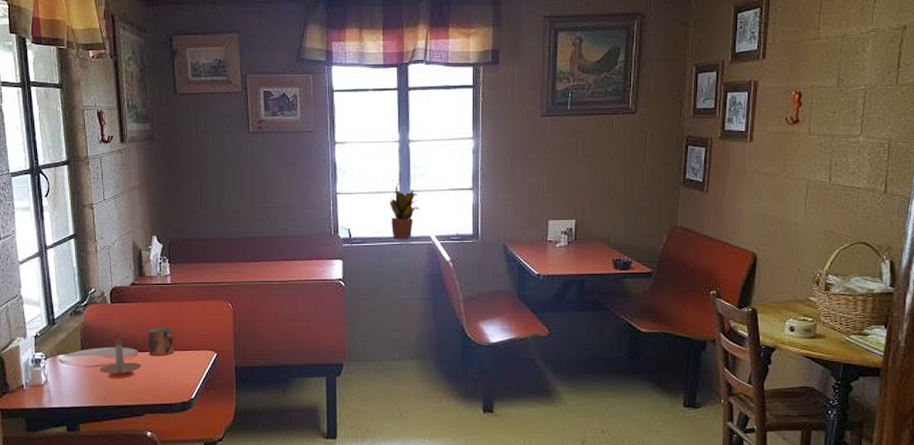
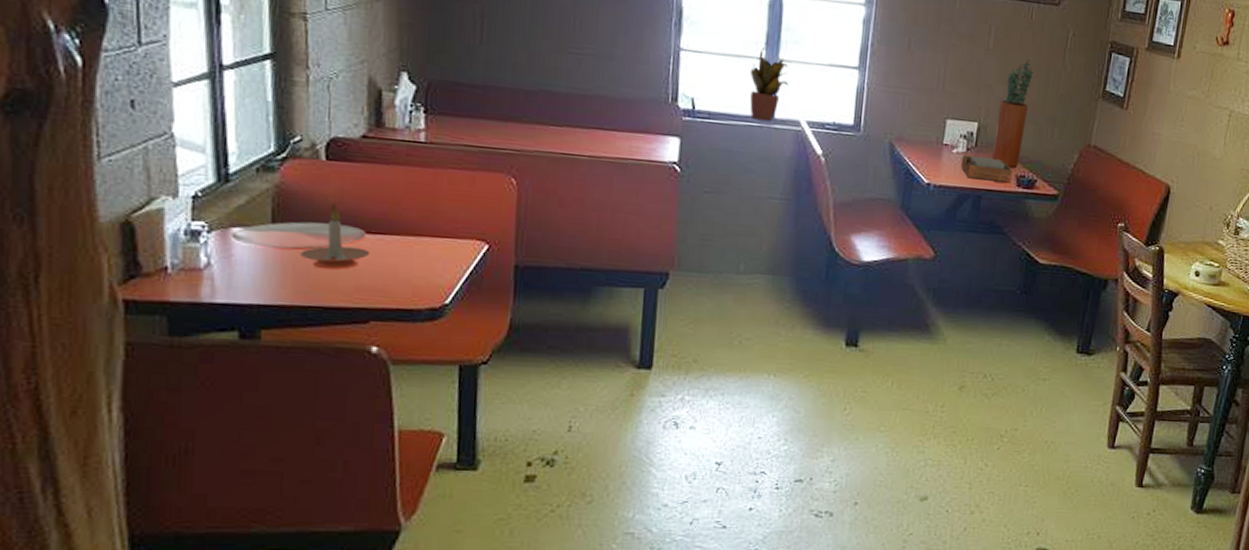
mug: present [147,328,175,357] -> none [382,202,424,243]
napkin holder: none [565,247,609,267] -> present [961,155,1012,183]
vase: none [589,162,619,254] -> present [991,60,1034,169]

